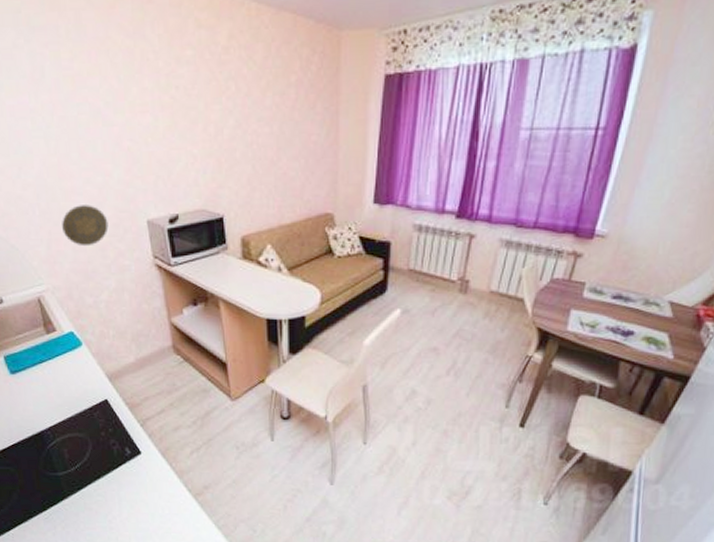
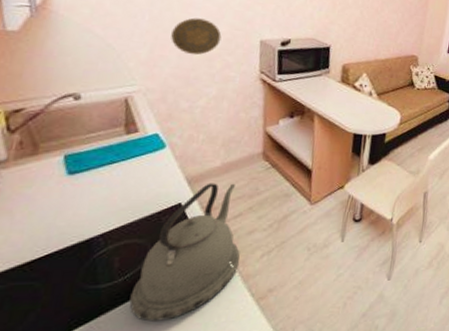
kettle: none [83,379,172,508] -> present [129,183,240,322]

